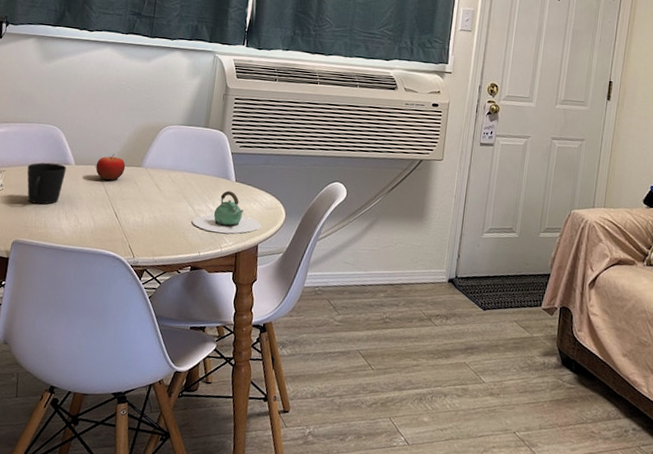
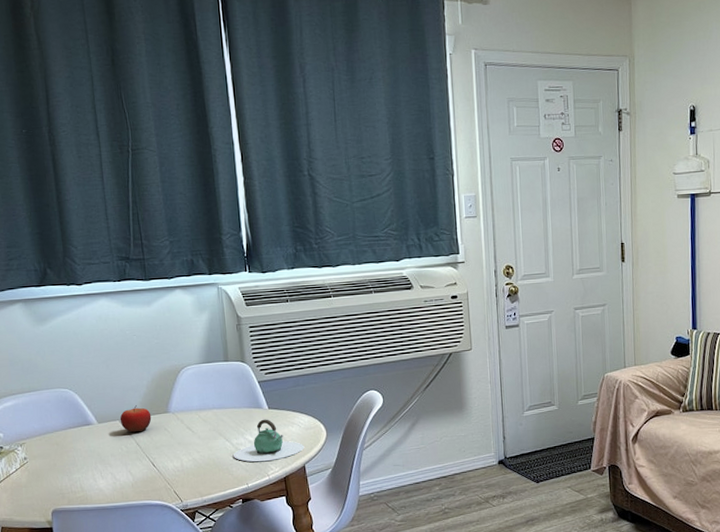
cup: present [27,162,67,205] -> none [48,426,90,470]

